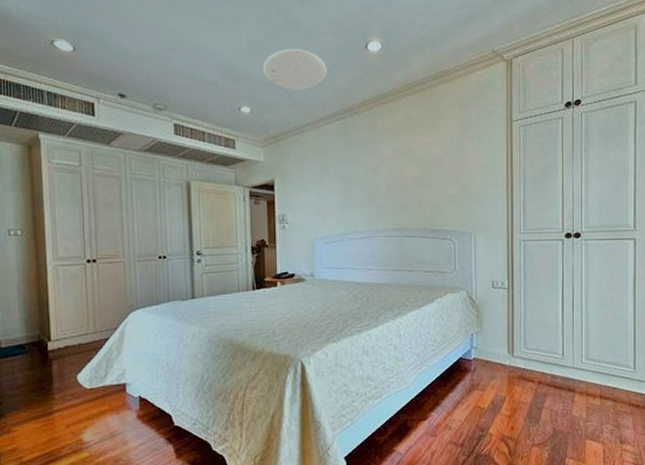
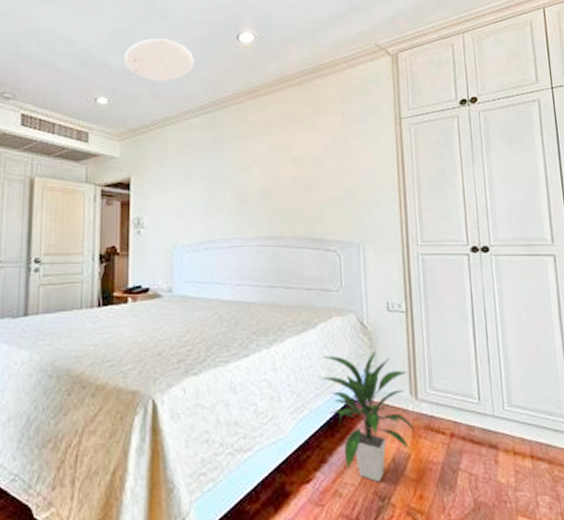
indoor plant: none [436,319,513,418] -> present [320,350,418,483]

